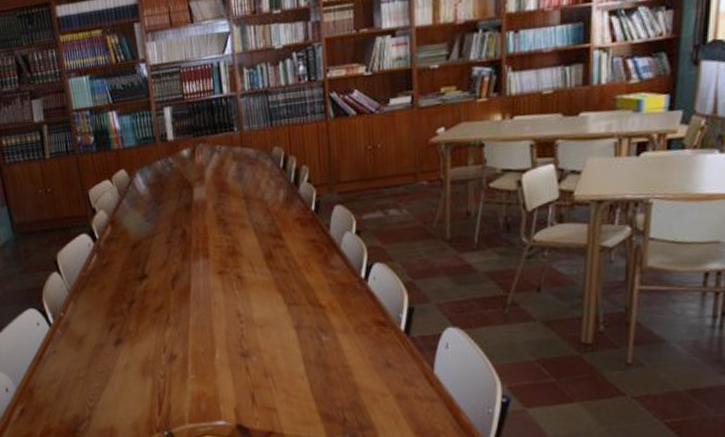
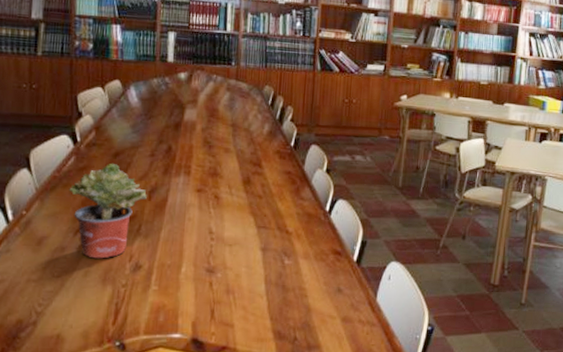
potted plant: none [97,256,170,353] -> present [69,164,147,259]

